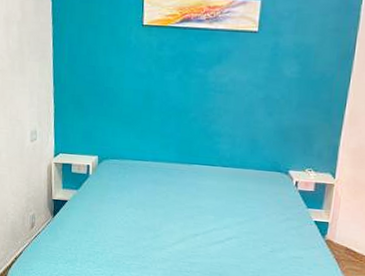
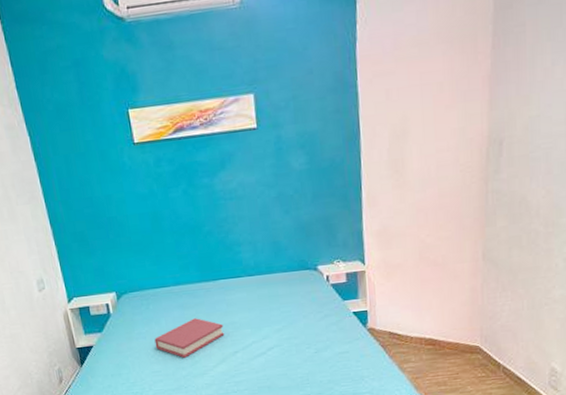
hardback book: none [123,195,190,230] -> present [154,318,225,358]

